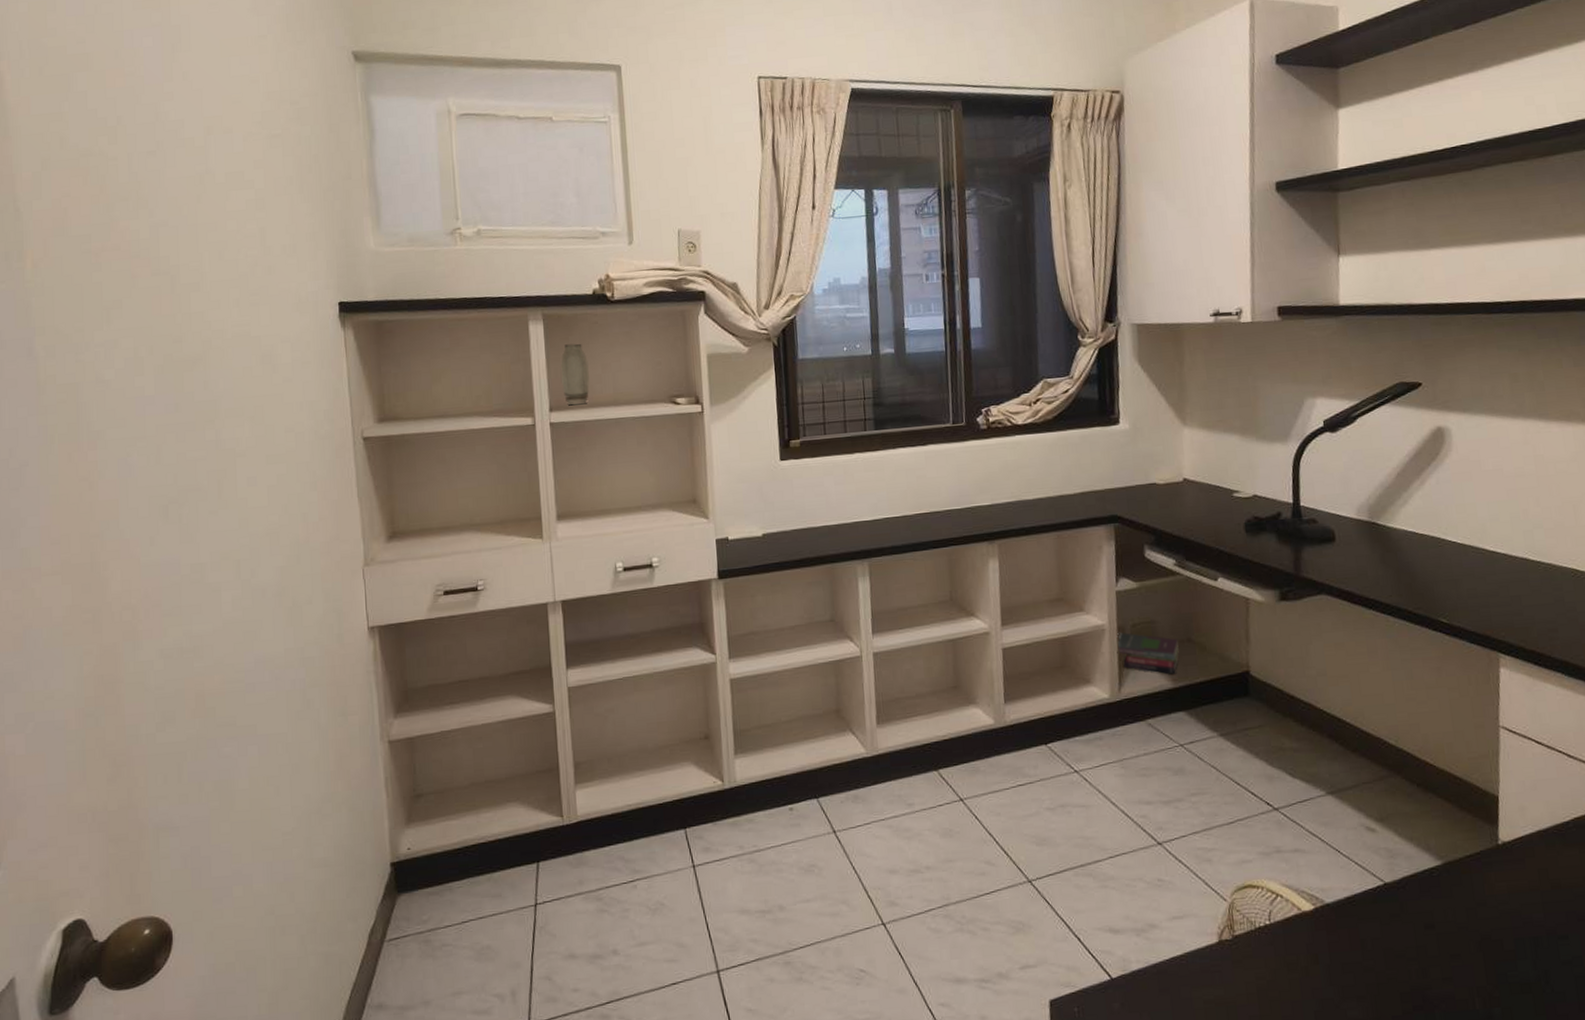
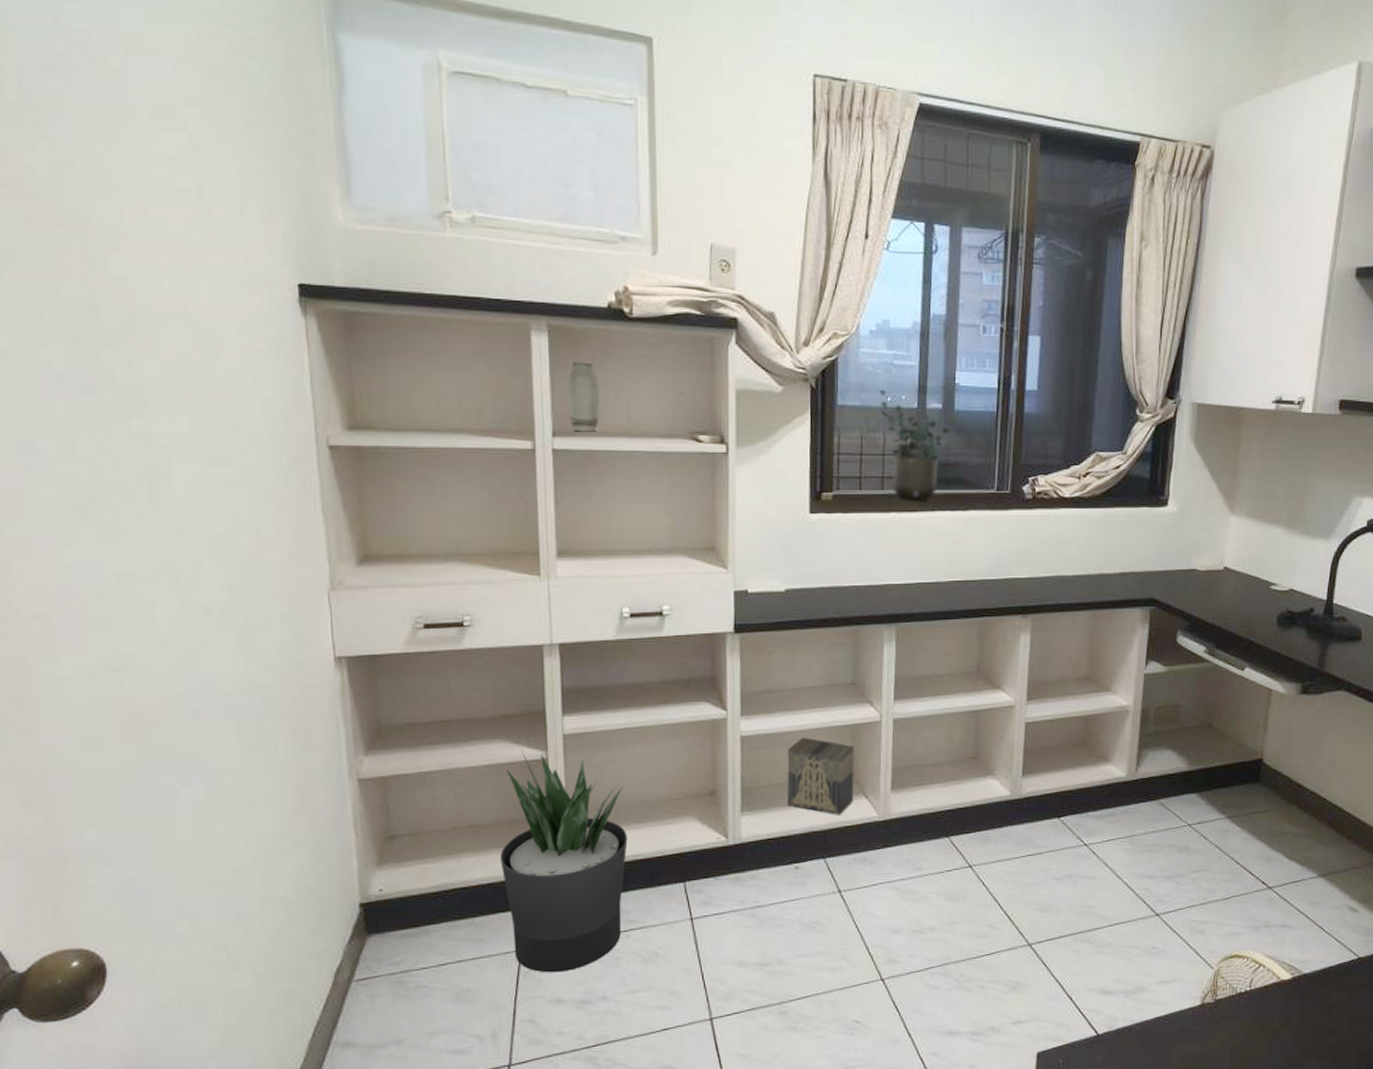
planter: none [515,705,631,927] -> present [500,750,628,973]
decorative box: none [774,676,841,754] -> present [787,737,854,815]
potted plant: none [836,341,904,443] -> present [880,389,950,504]
books: present [1115,632,1179,675] -> none [1138,714,1199,758]

